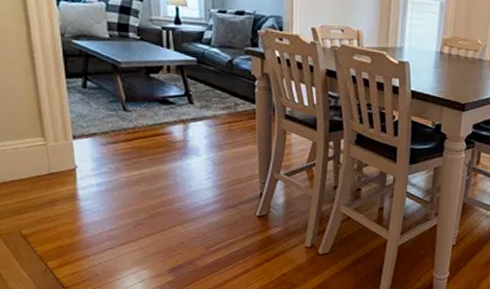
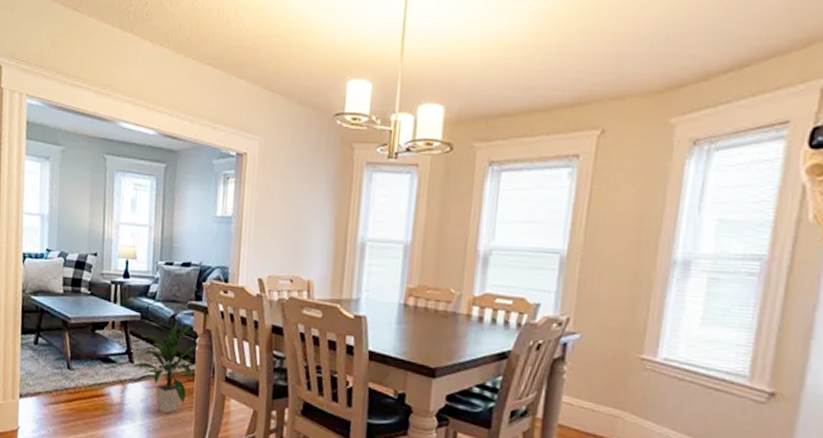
indoor plant: none [190,67,259,148] -> present [130,323,198,414]

